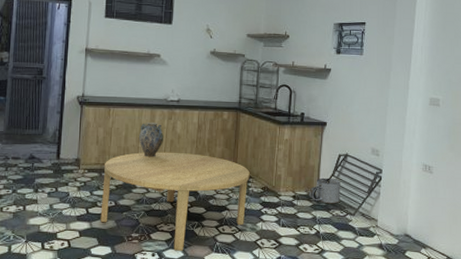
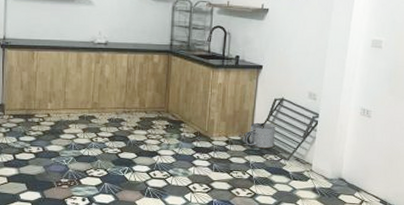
dining table: present [100,152,250,251] -> none [28,96,182,196]
ceramic jug: present [139,122,165,157] -> none [66,65,92,102]

